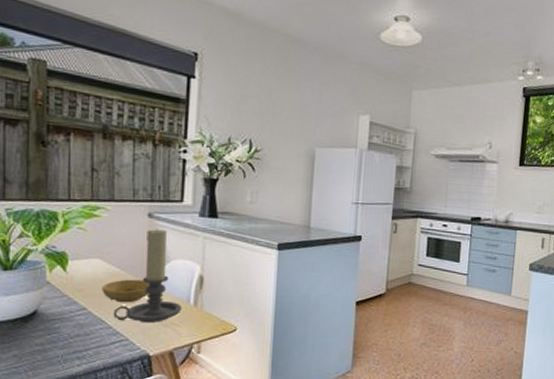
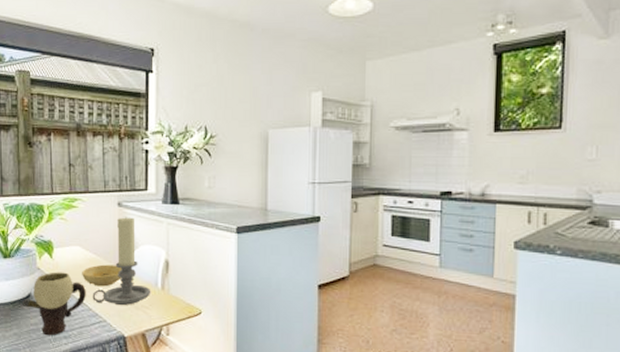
mug: none [24,286,106,357] -> present [22,272,86,336]

